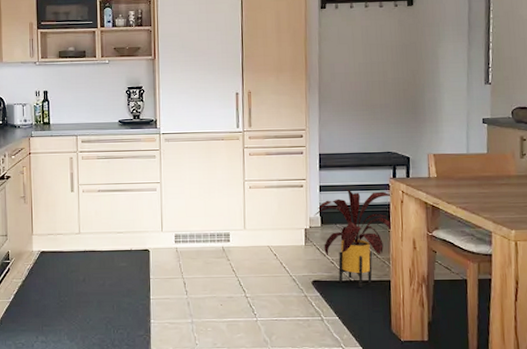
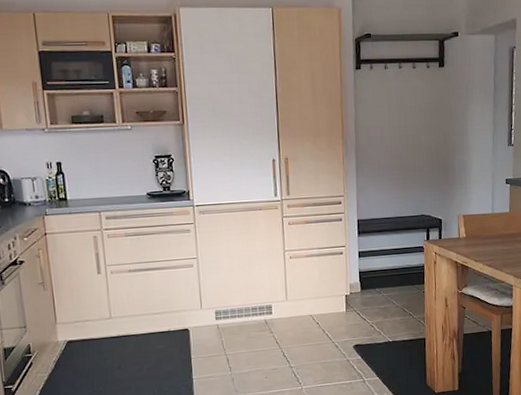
house plant: present [314,189,392,289] -> none [354,253,427,348]

